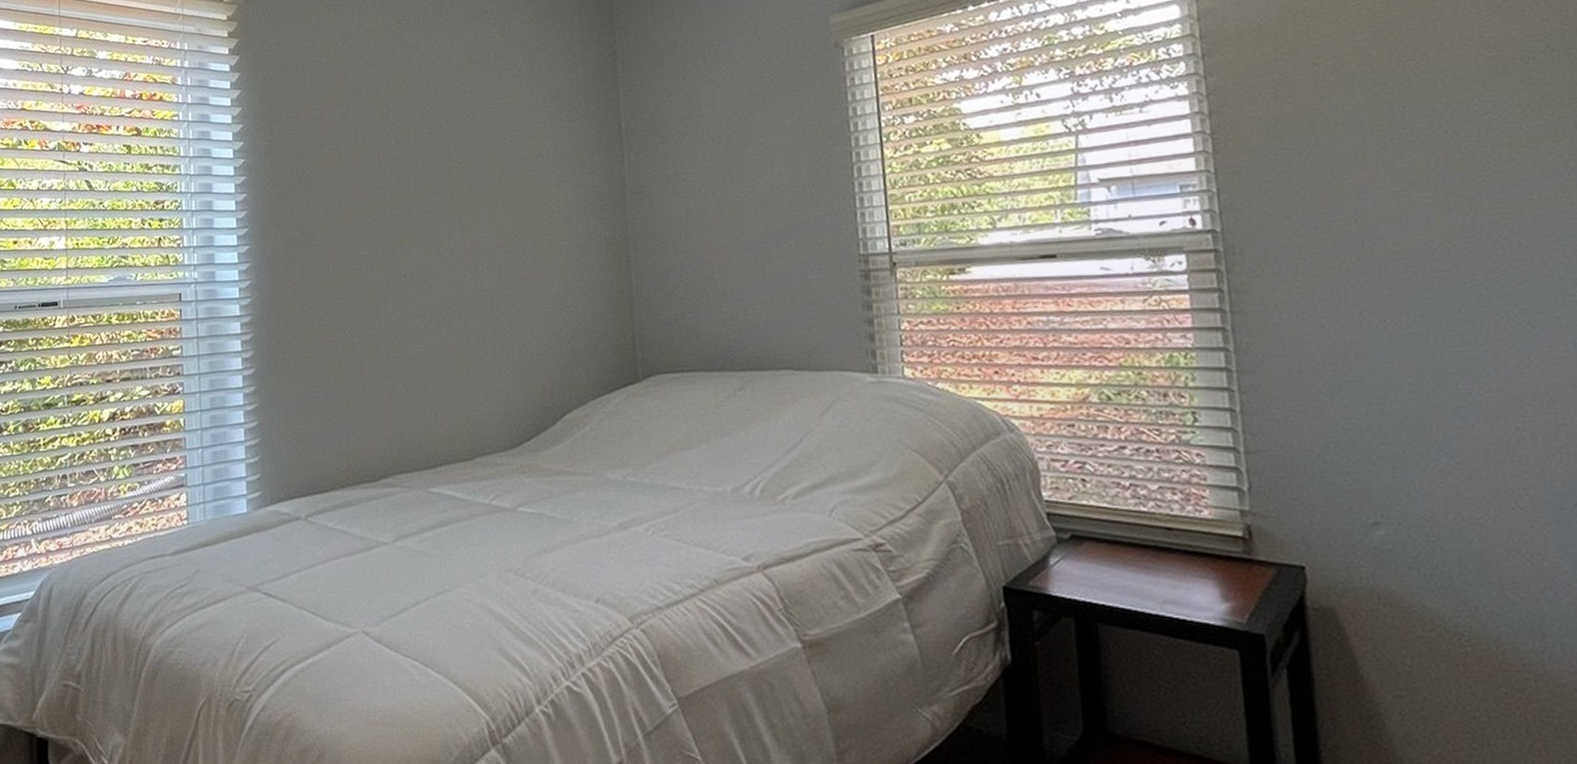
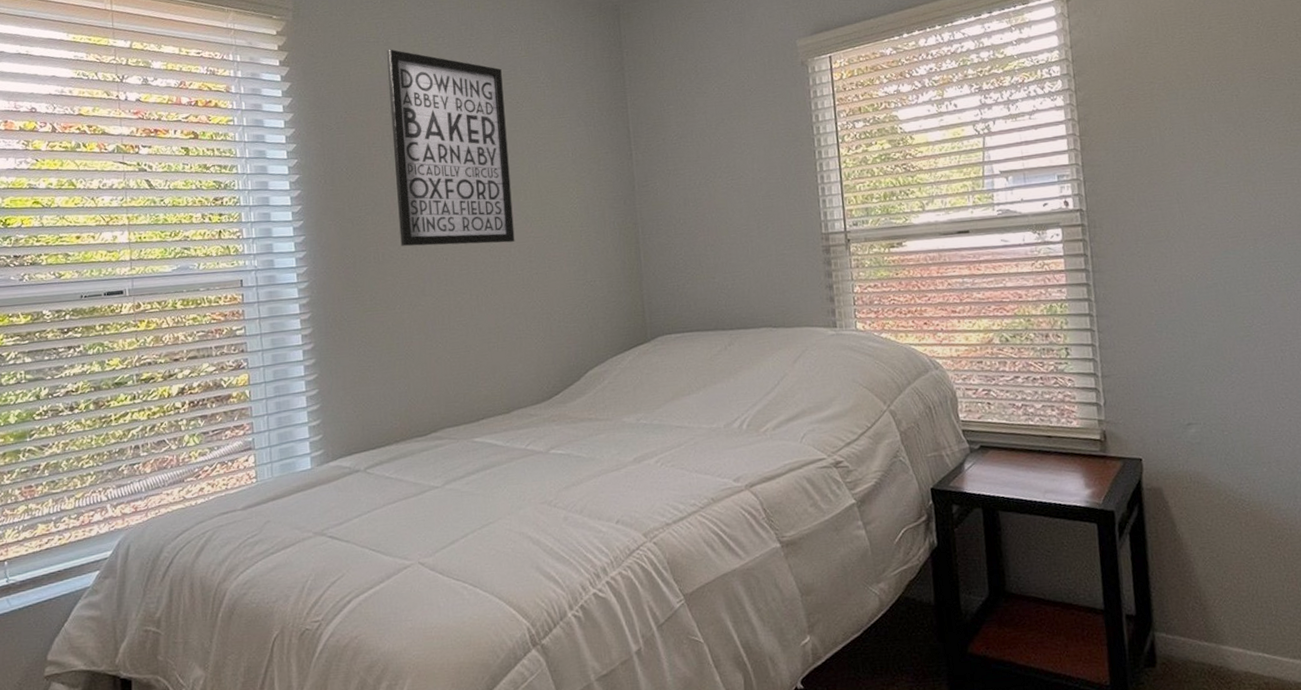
wall art: none [345,34,483,260] -> present [387,49,515,247]

